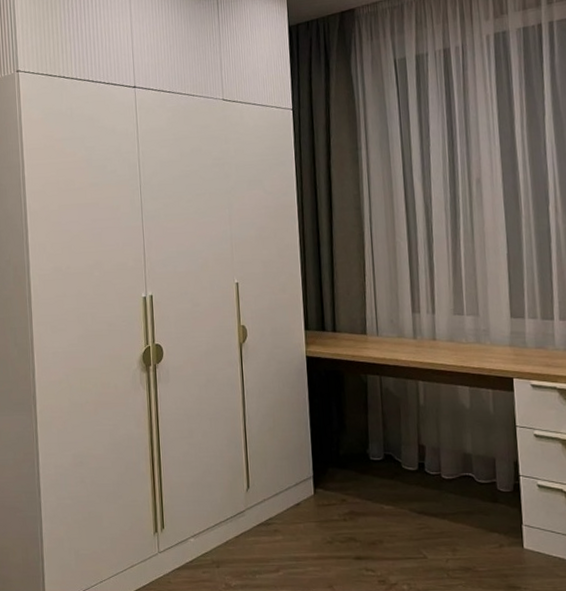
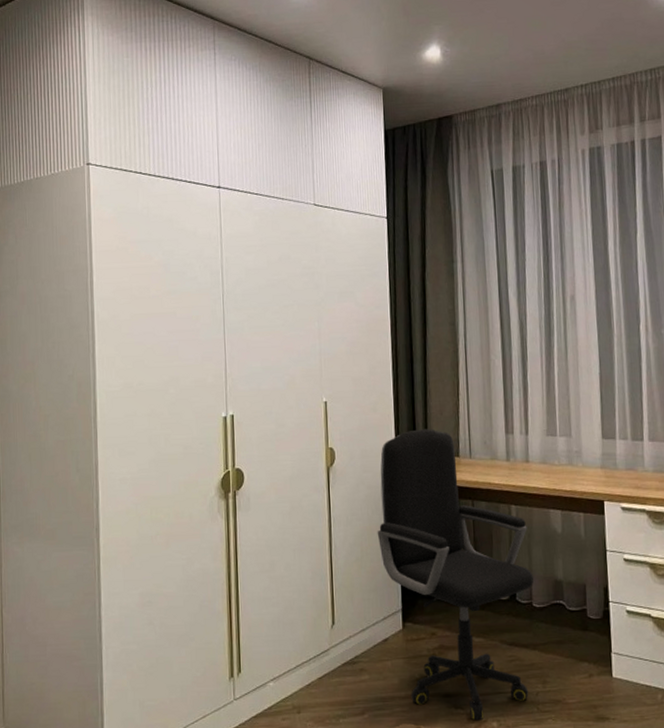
office chair: none [288,308,443,583] -> present [377,428,534,721]

